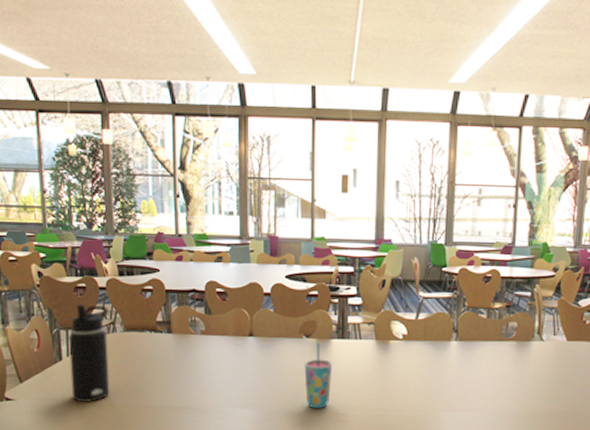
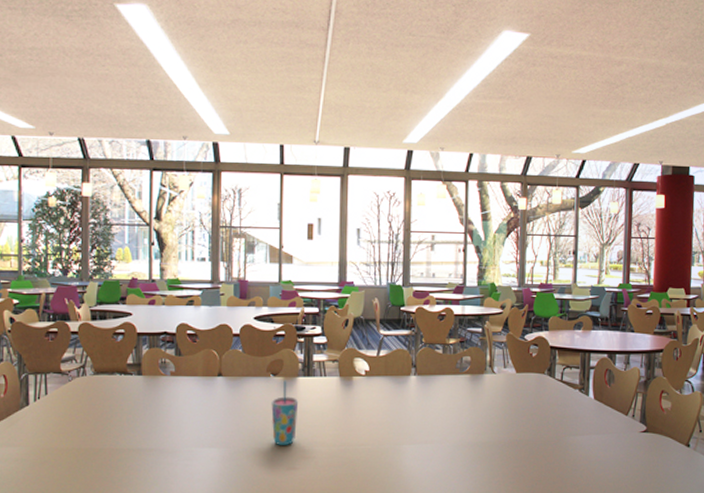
water bottle: present [68,304,110,402] -> none [37,348,80,447]

